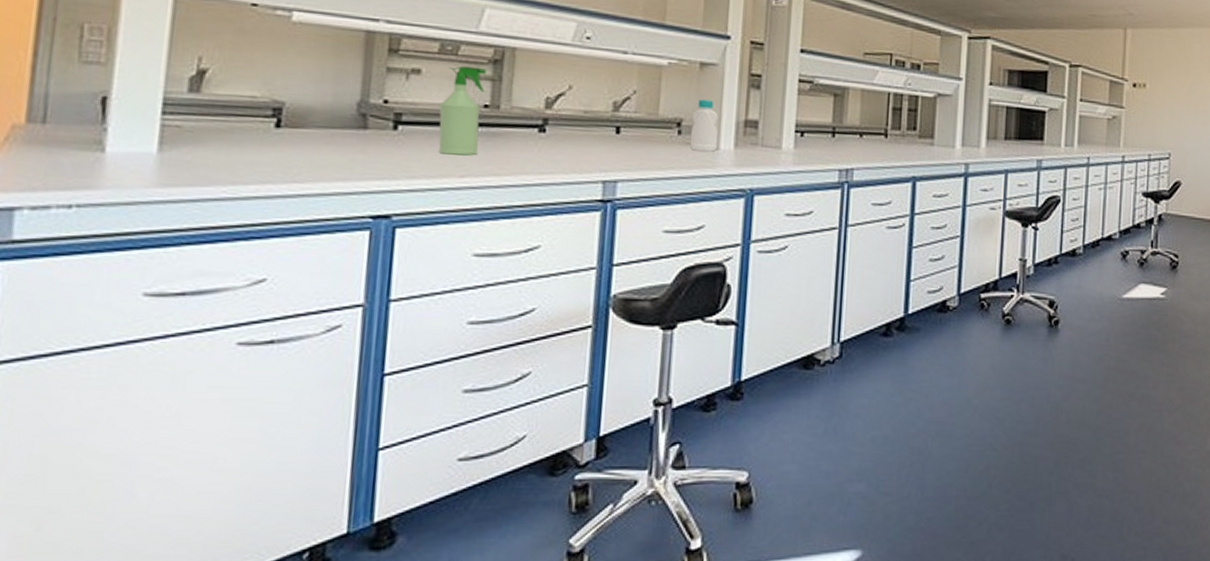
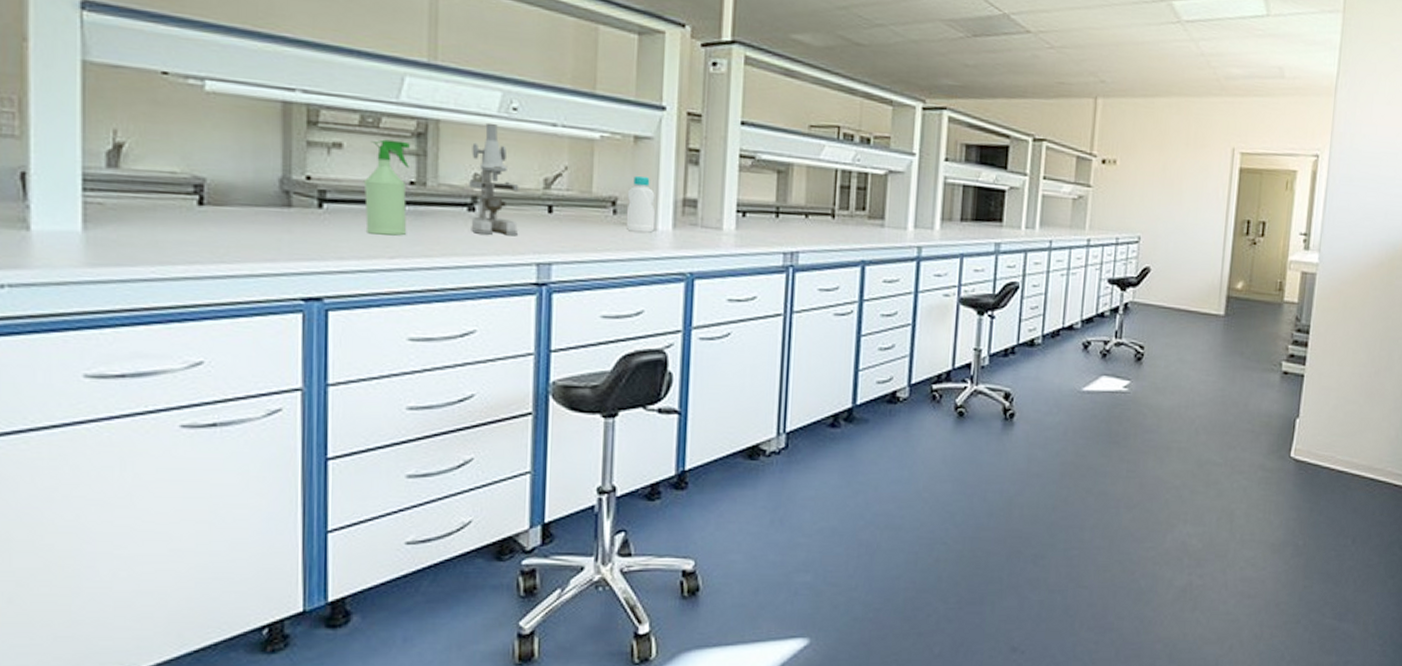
microscope: none [540,50,589,156] -> present [469,122,519,236]

